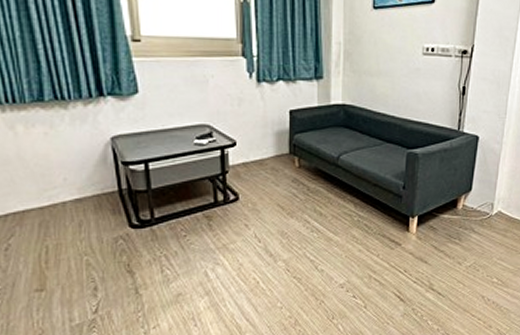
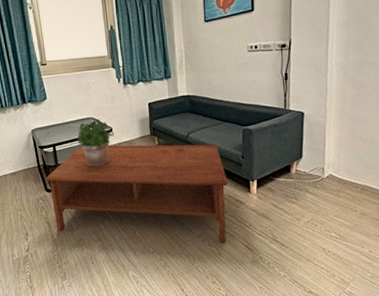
coffee table: none [128,164,383,294] -> present [44,144,228,243]
potted plant: none [183,127,238,194] -> present [77,119,114,167]

